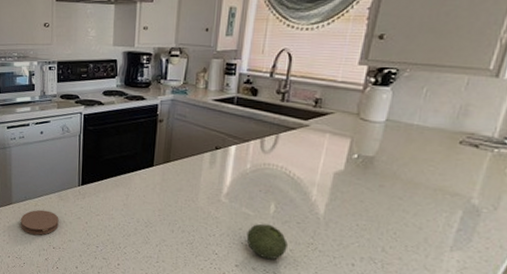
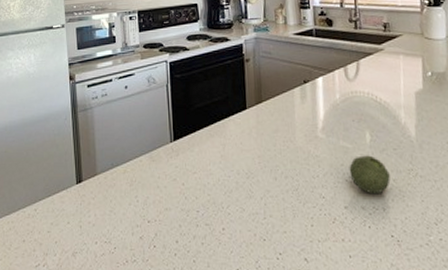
coaster: present [20,209,59,235] -> none [107,176,152,209]

